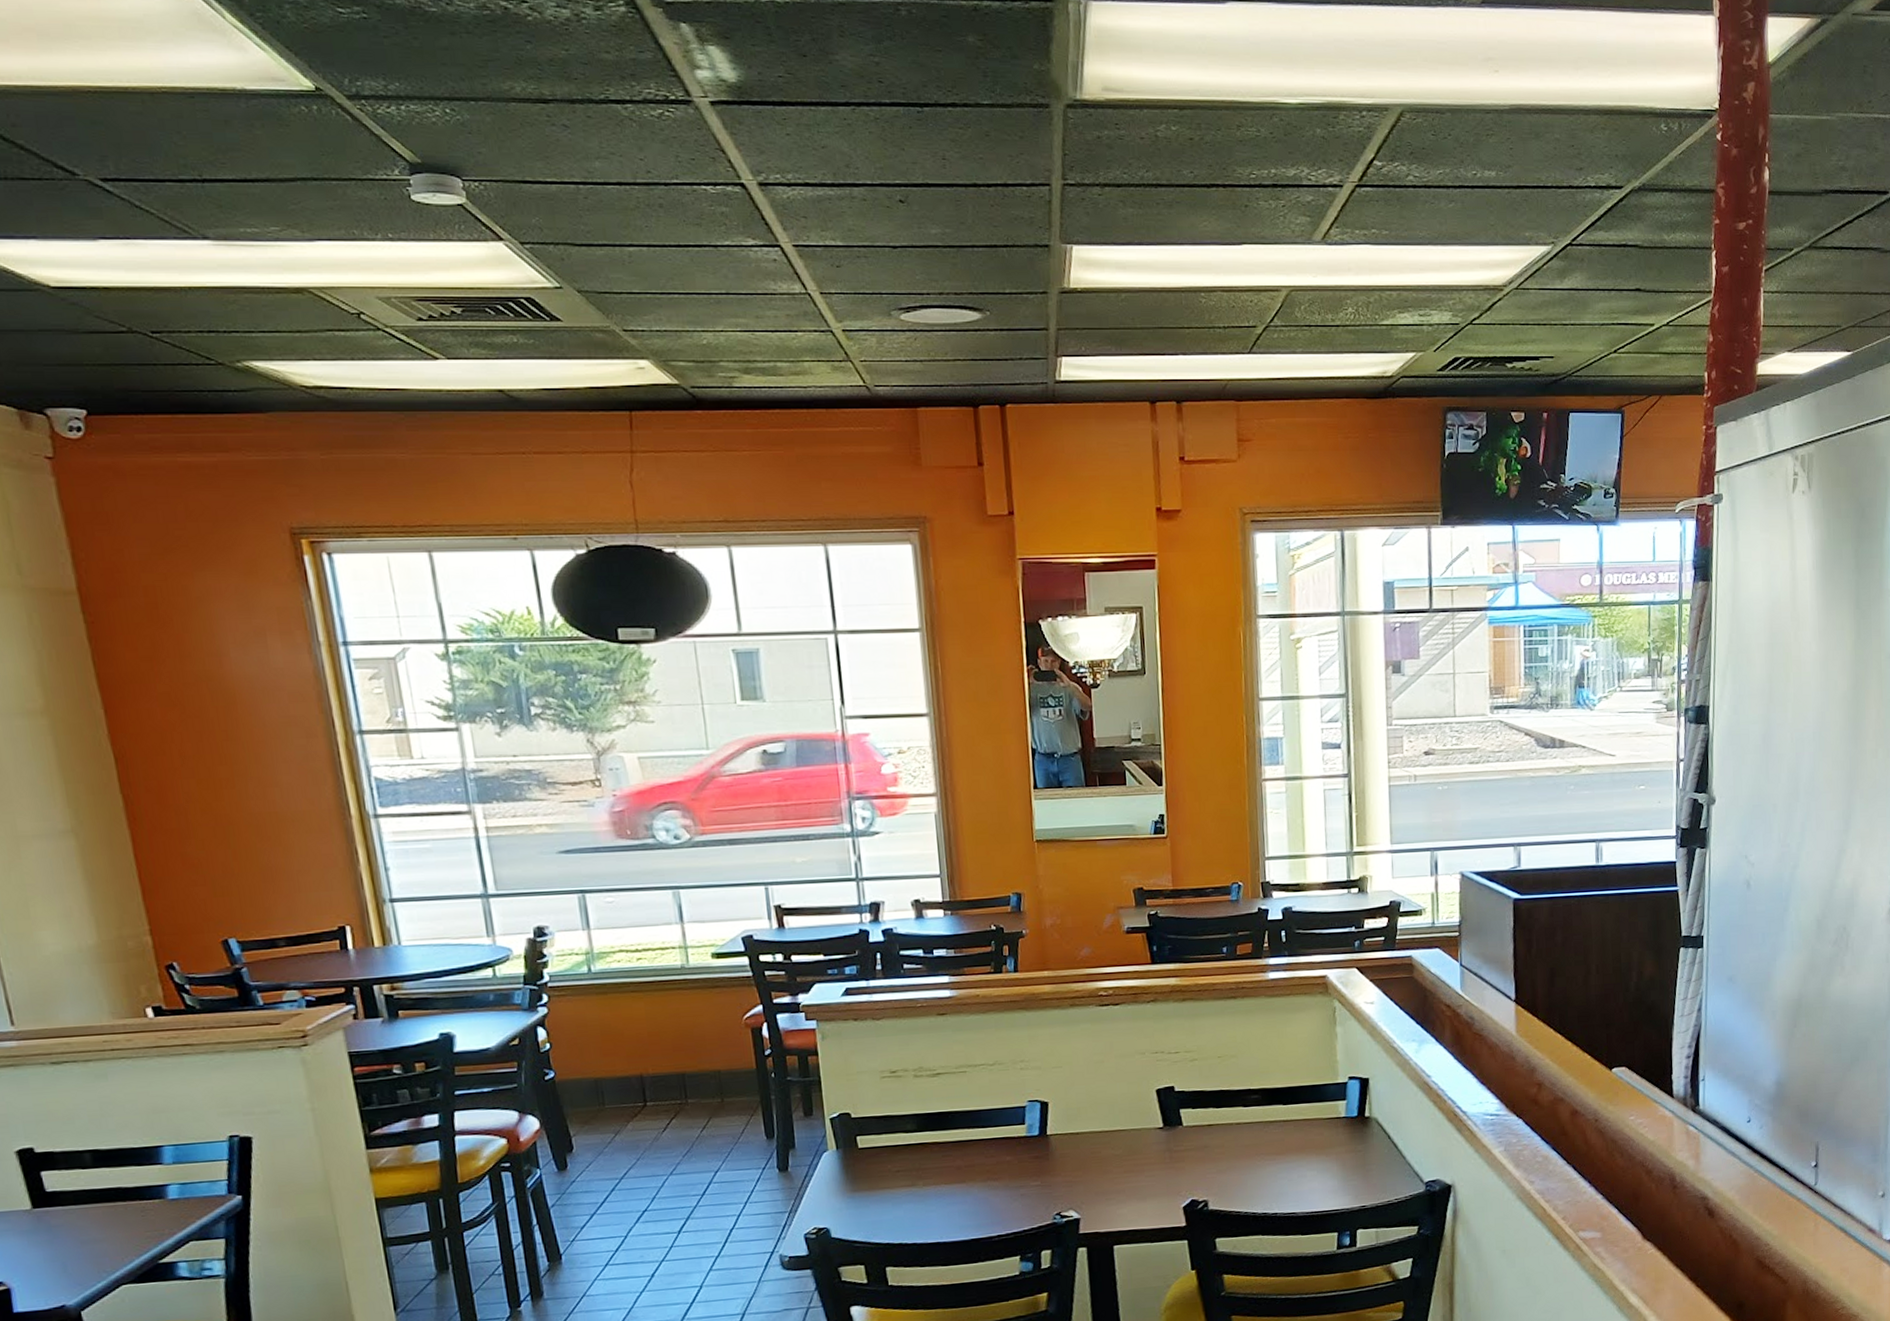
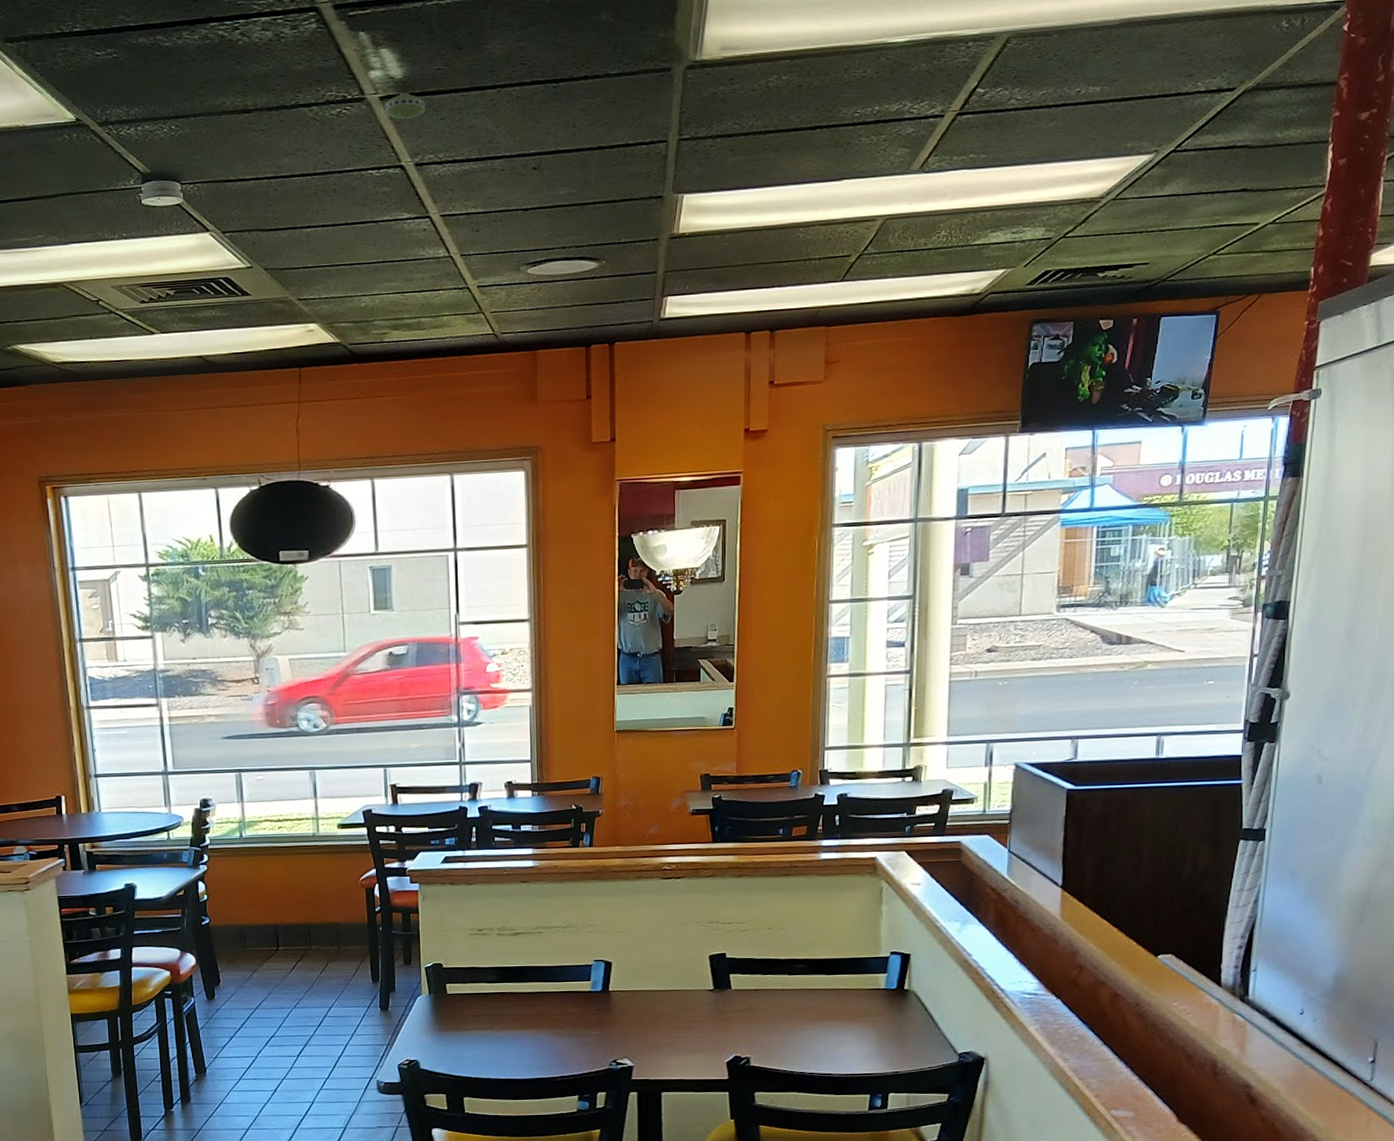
smoke detector: none [717,99,767,131] -> present [385,92,425,120]

